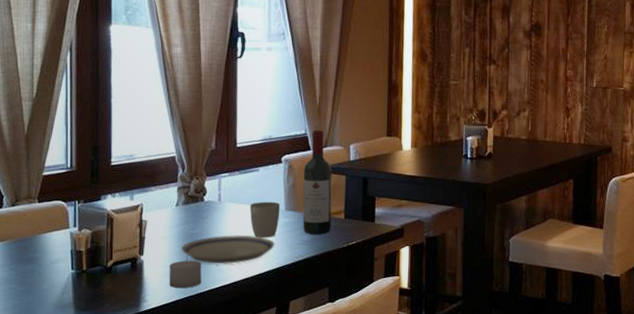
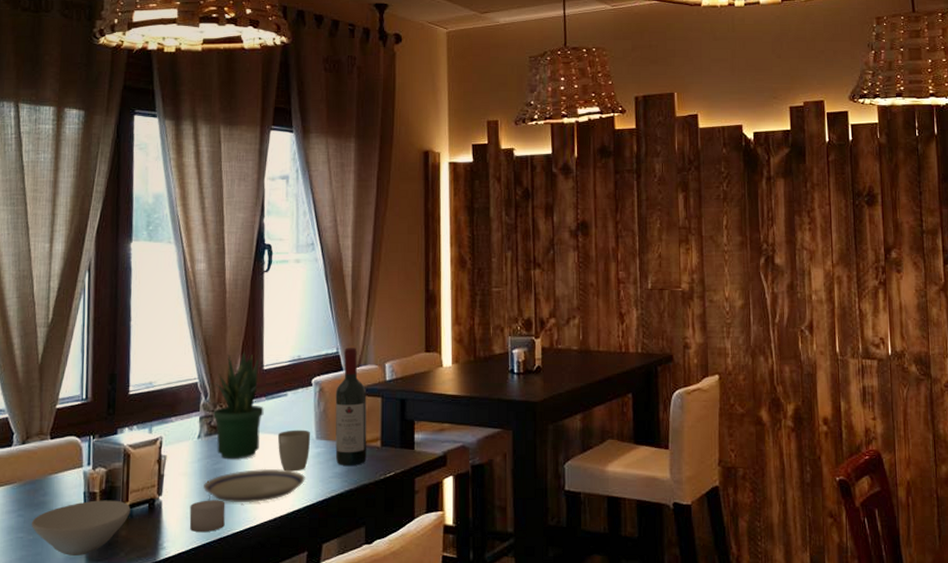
bowl: none [22,258,114,305] -> present [31,500,131,555]
planter: none [190,130,237,226] -> present [213,351,264,460]

